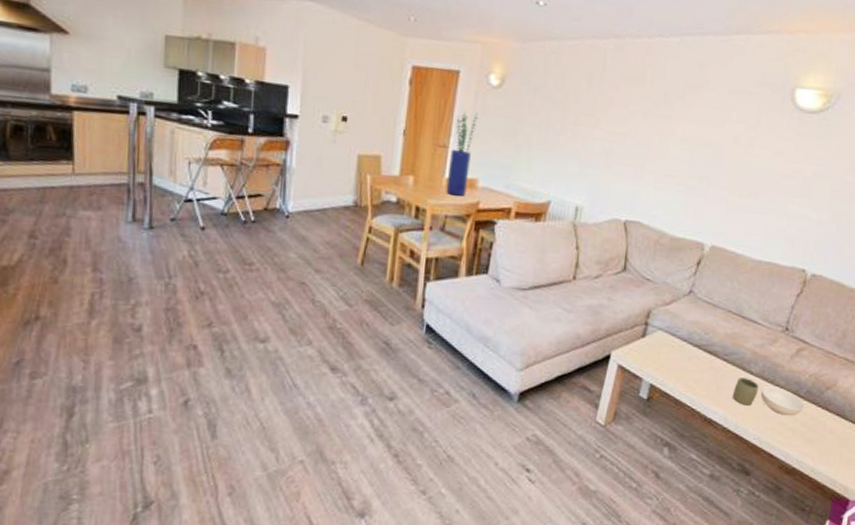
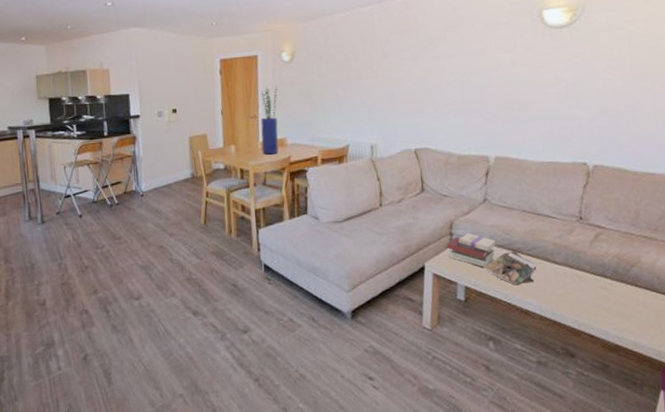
books: none [638,325,693,368] -> present [446,232,496,269]
magazine: none [677,353,731,391] -> present [486,251,537,286]
mug: present [732,377,759,406] -> none [542,268,566,293]
bowl: present [760,385,806,416] -> none [568,271,615,297]

